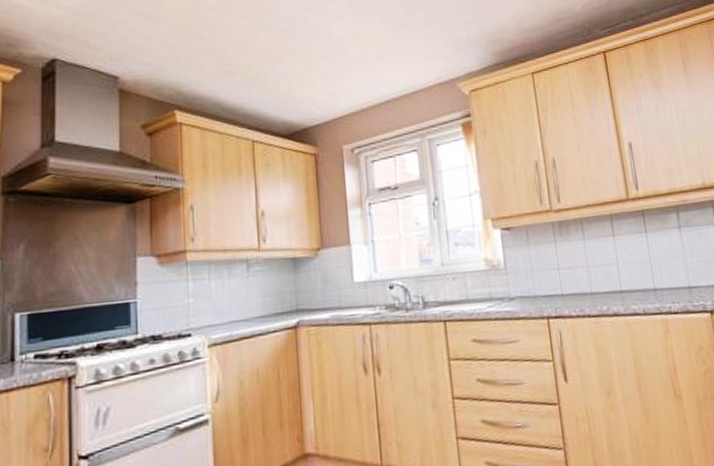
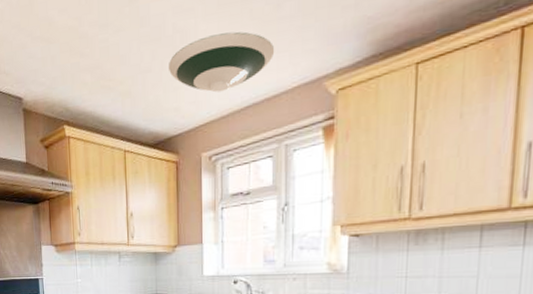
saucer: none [302,31,409,86] -> present [169,31,275,93]

